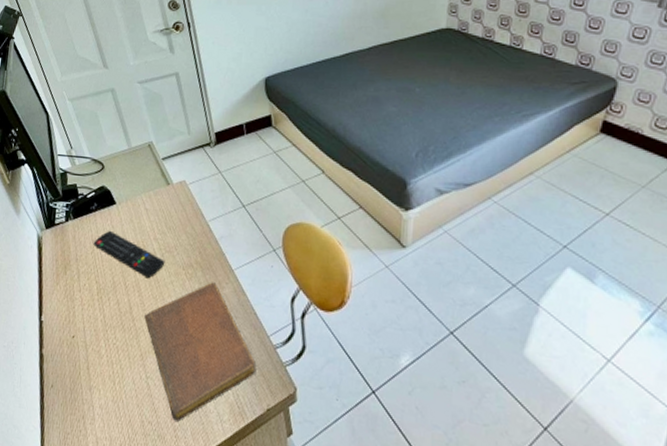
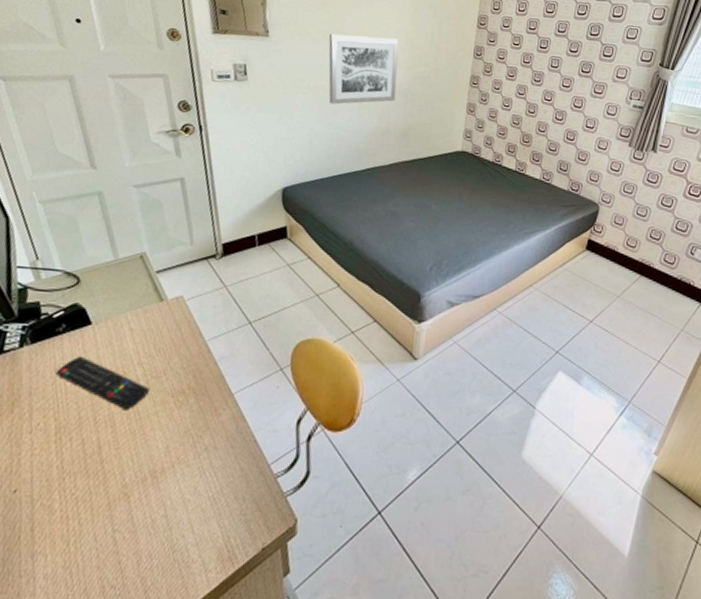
notebook: present [144,282,257,422] -> none [117,409,253,580]

